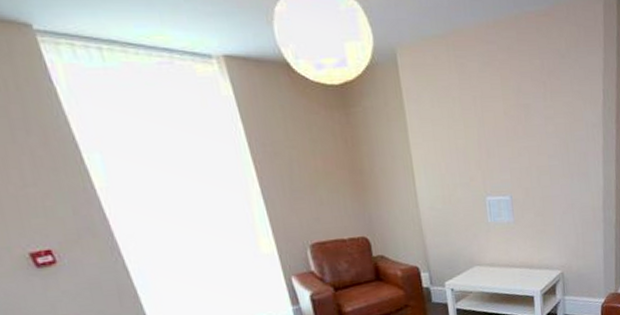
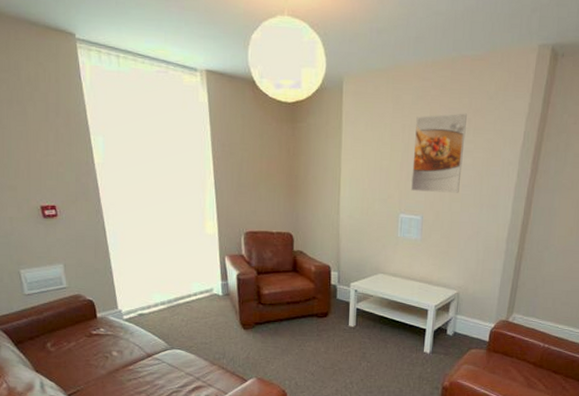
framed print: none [487,76,546,169] -> present [411,113,467,193]

